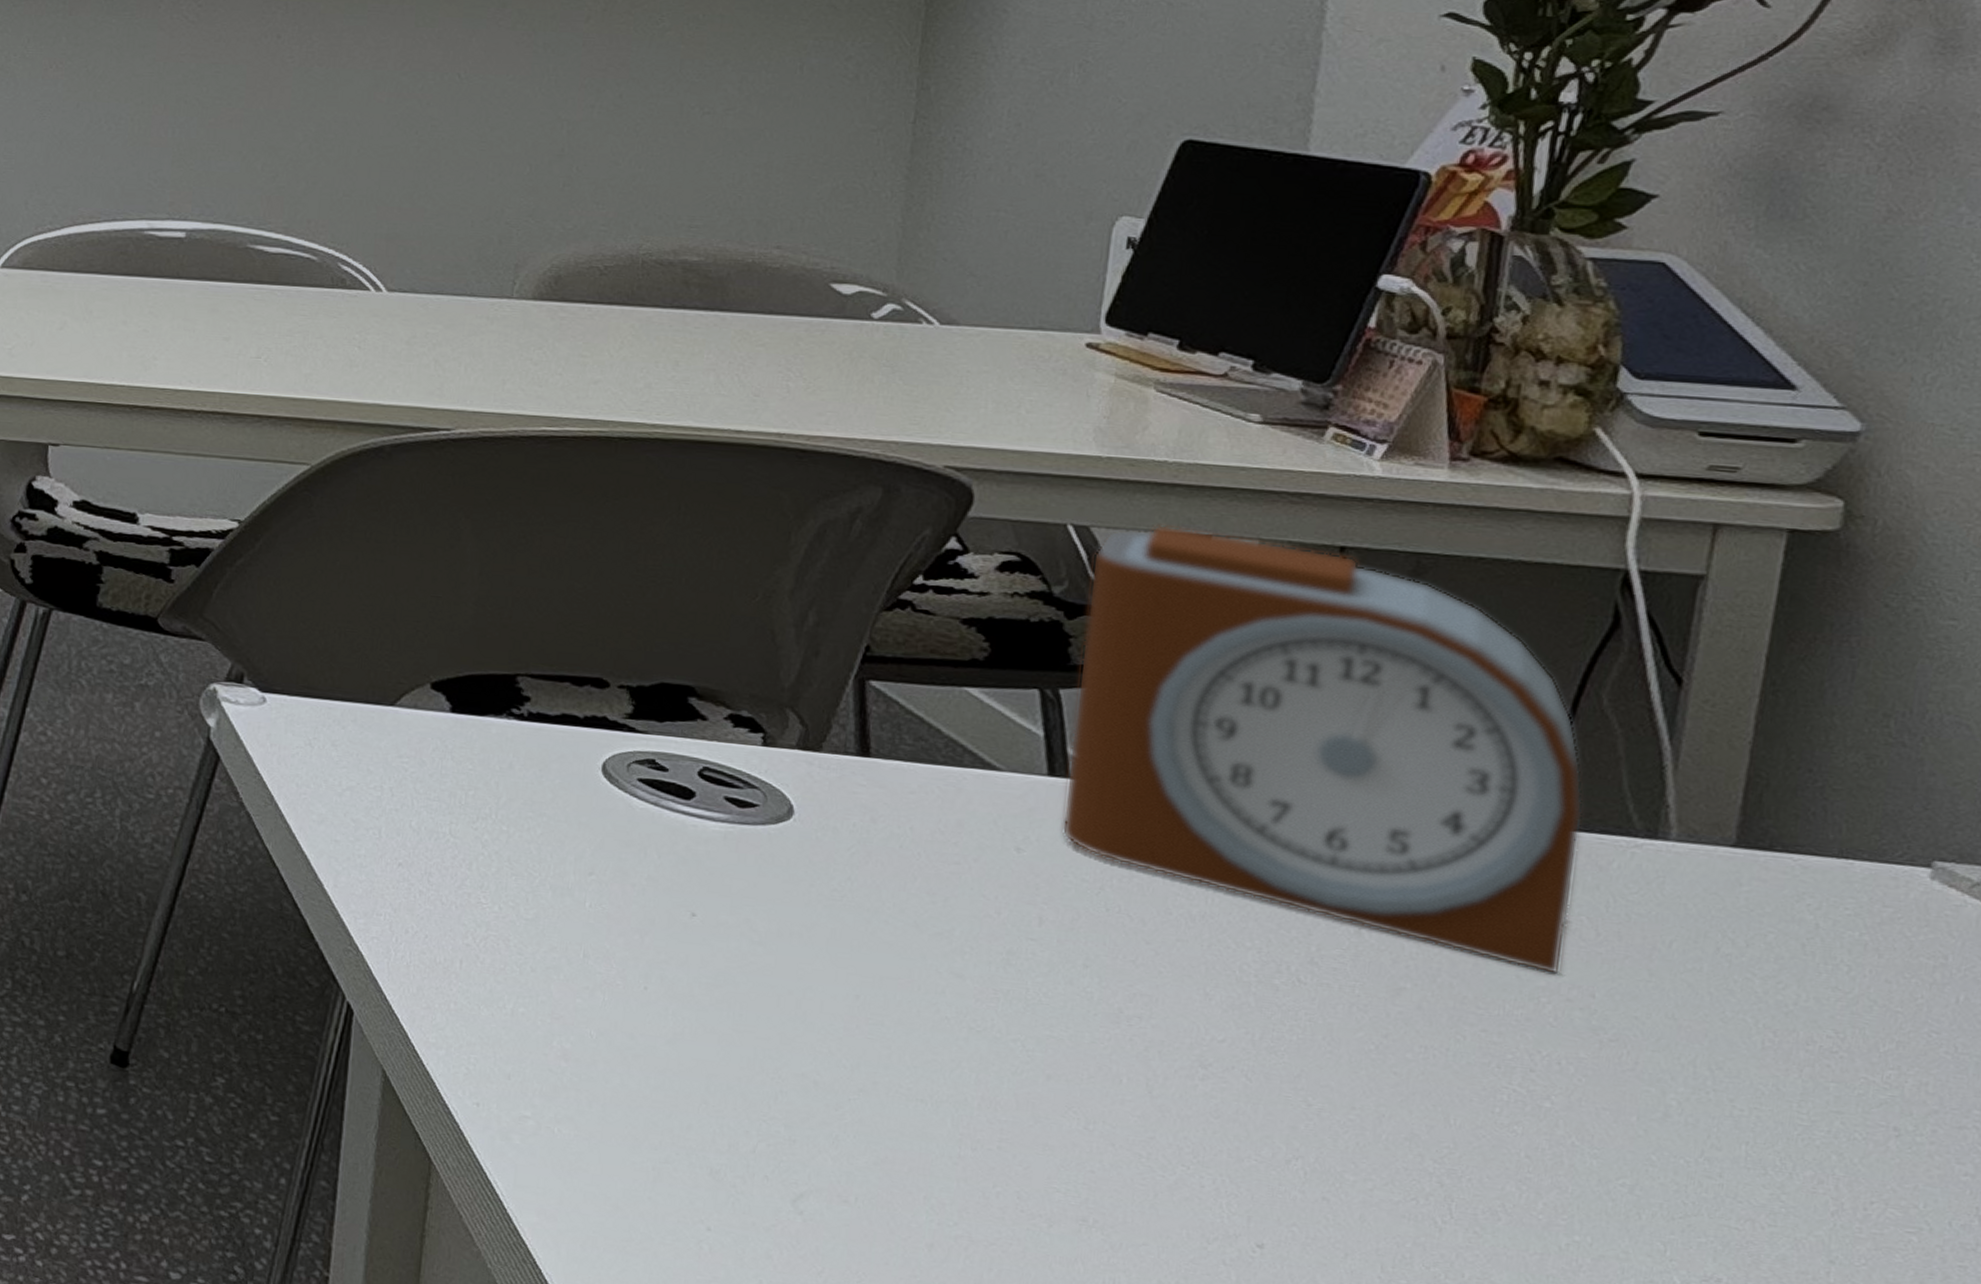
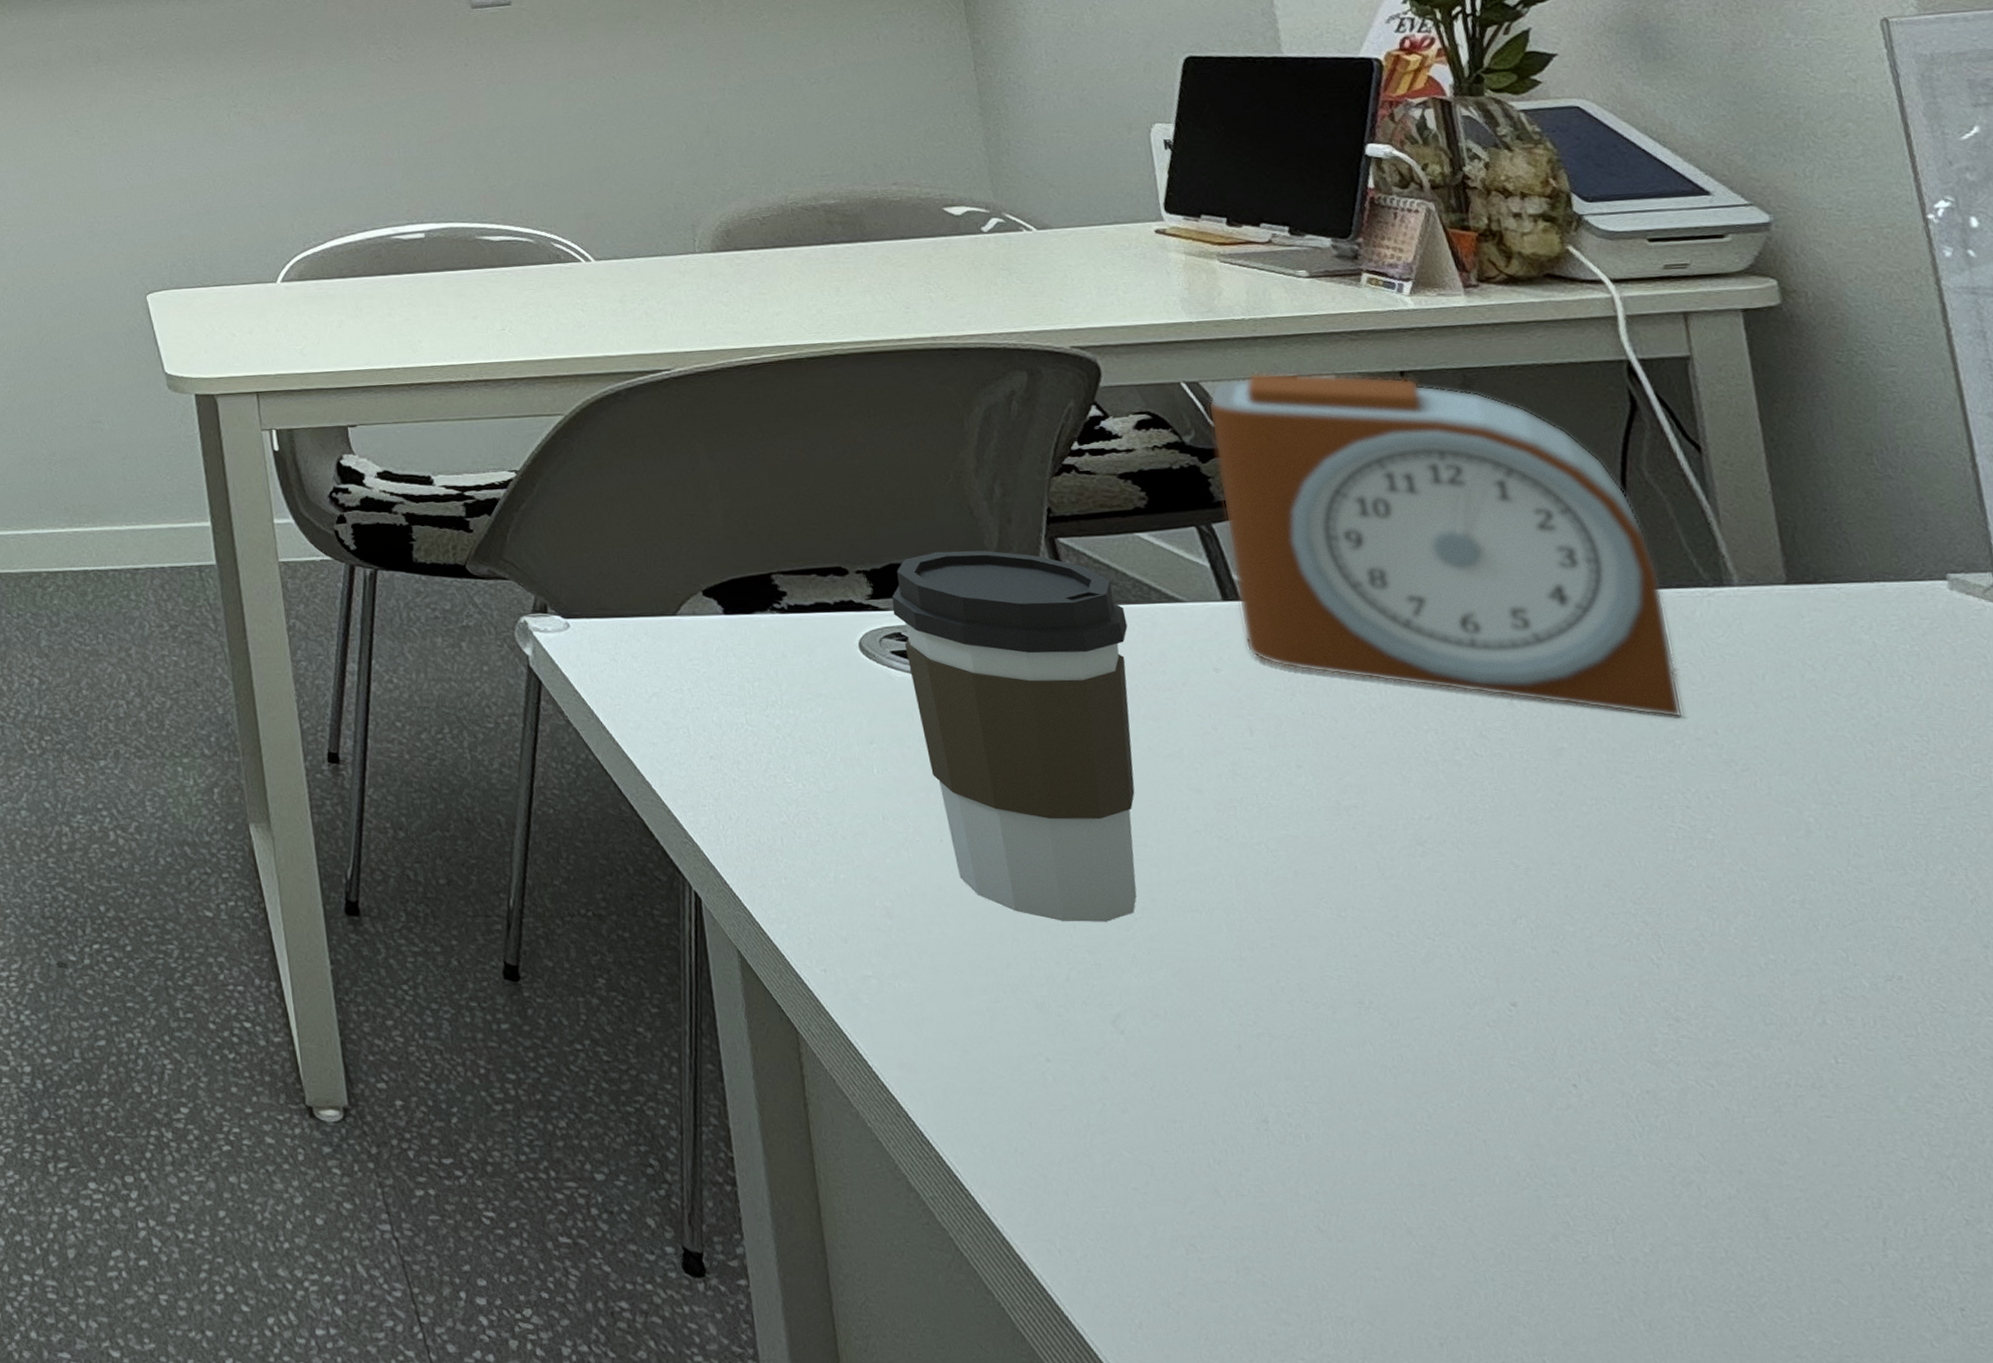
coffee cup: none [651,676,928,1099] -> present [892,550,1137,922]

